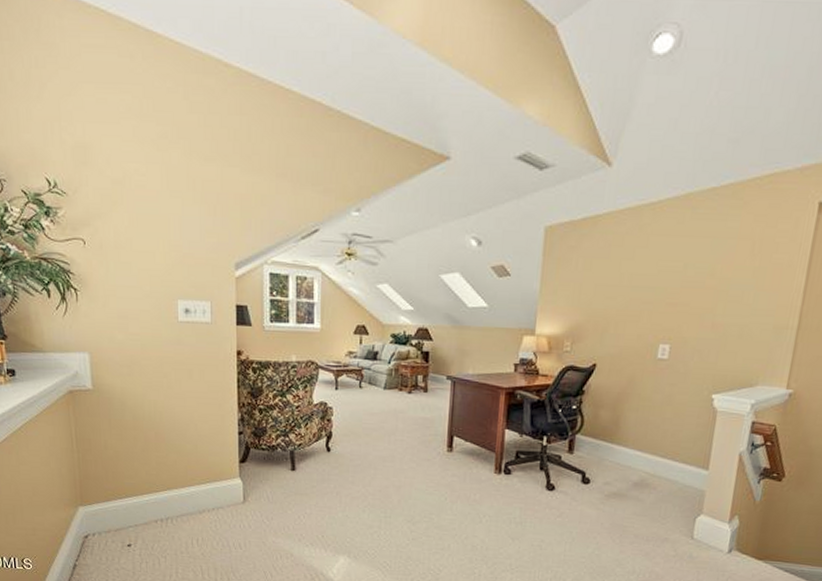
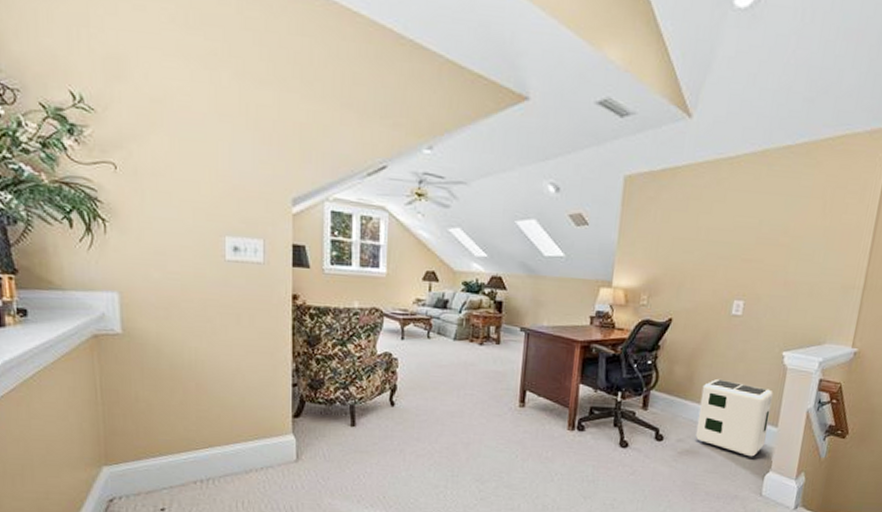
air purifier: none [622,422,703,500] -> present [695,378,773,457]

